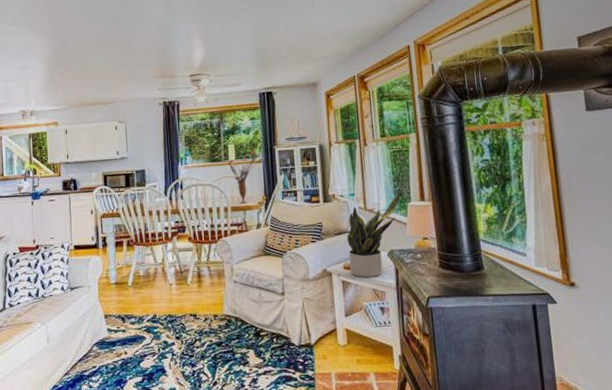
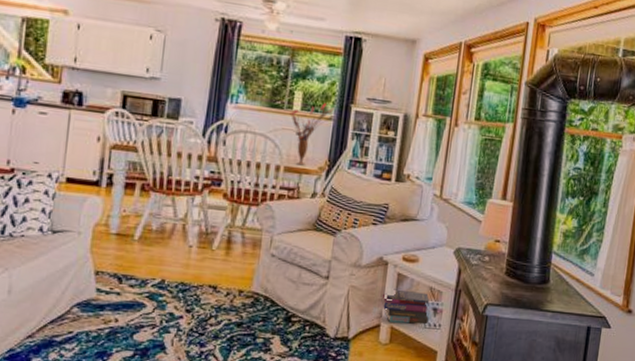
books: none [332,295,378,325] -> present [381,289,430,325]
potted plant: present [347,191,401,278] -> none [409,185,483,275]

